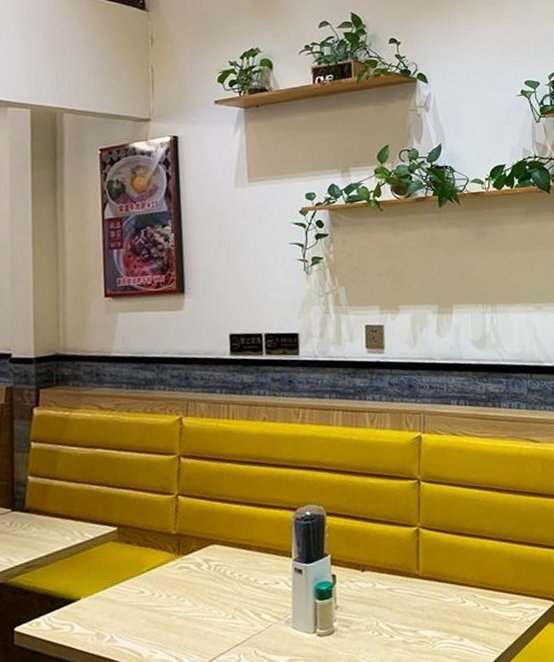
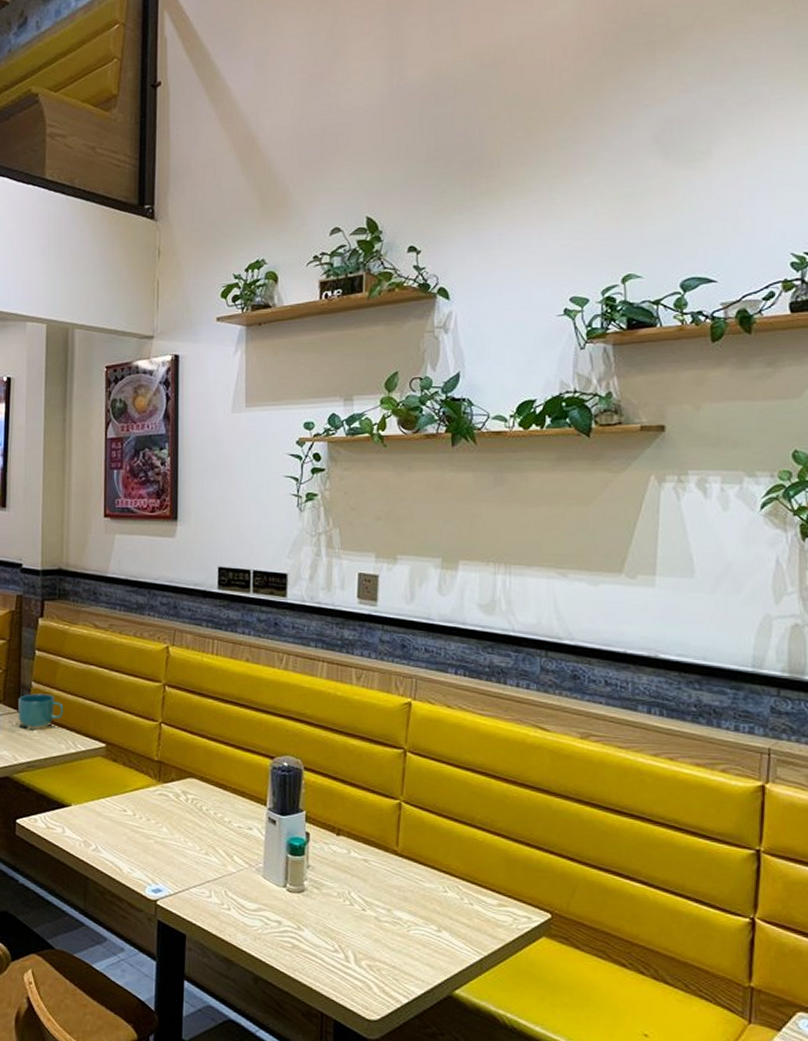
cup: none [12,486,68,526] -> present [18,693,64,728]

